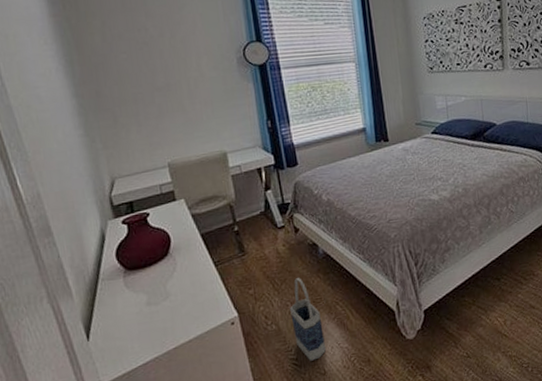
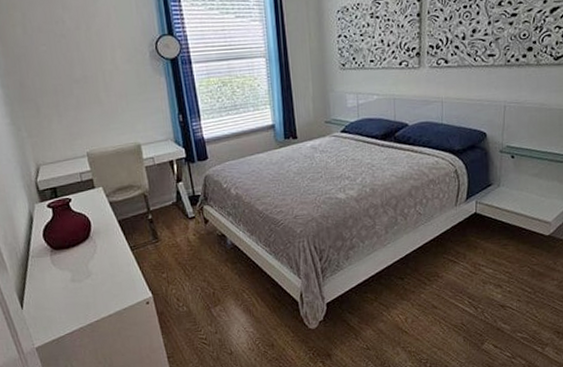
bag: present [290,277,327,361] -> none [200,265,233,342]

